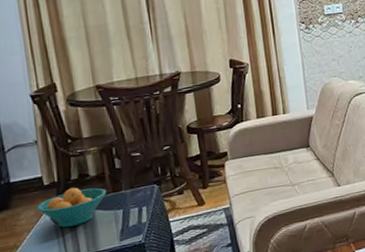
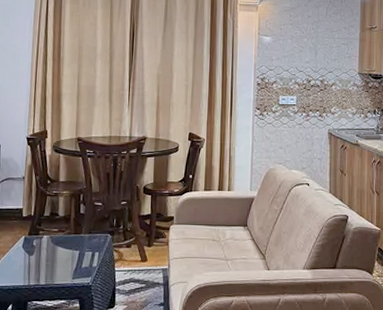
fruit bowl: present [36,187,107,228] -> none [13,223,70,257]

